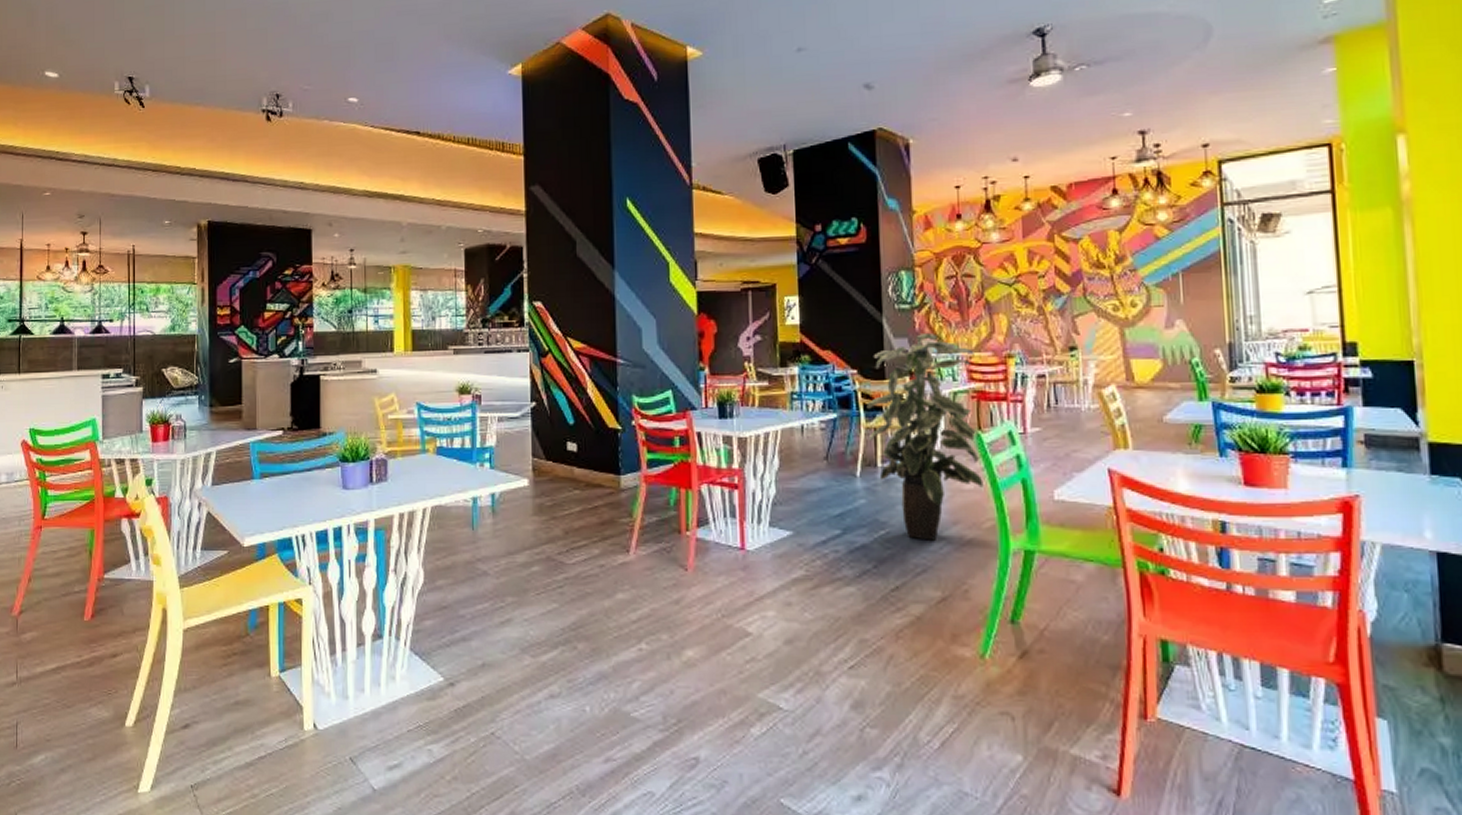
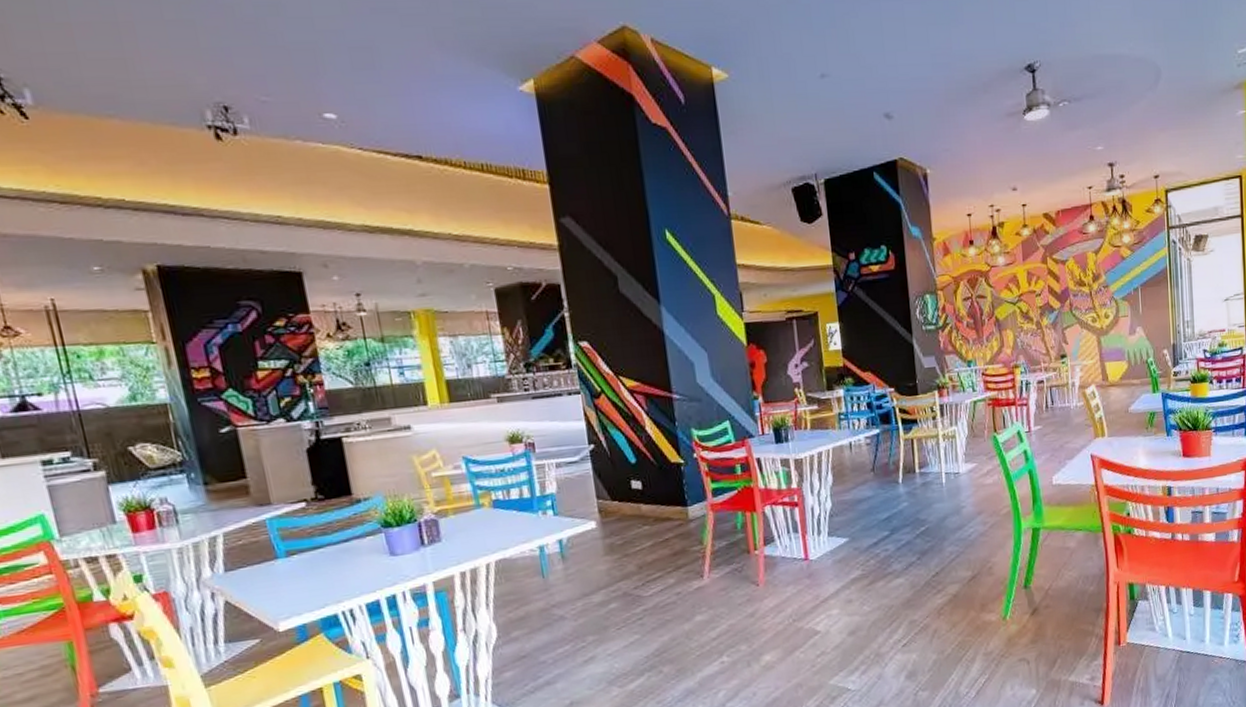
indoor plant: present [866,333,984,540] -> none [904,350,1000,531]

